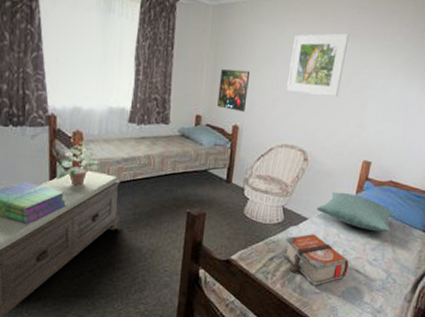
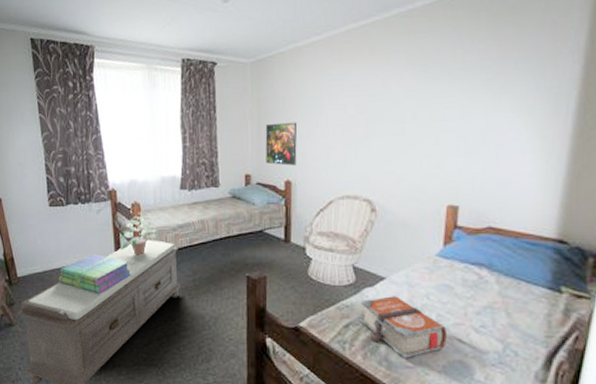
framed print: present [287,33,349,97] -> none [340,64,408,138]
pillow: present [316,192,394,232] -> none [394,245,501,291]

